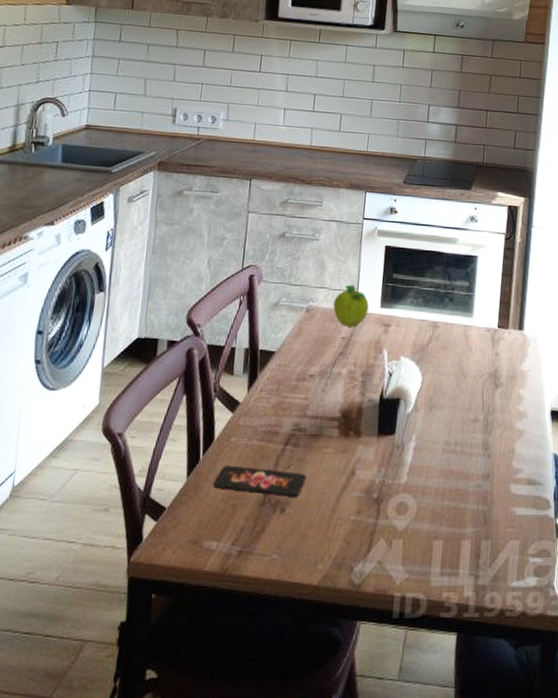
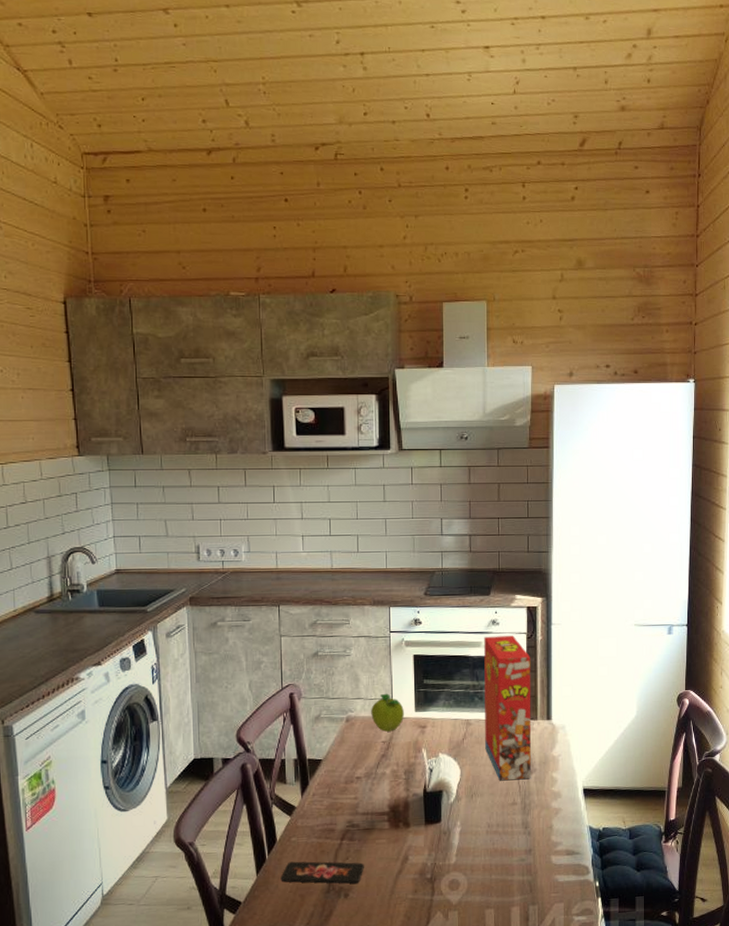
cereal box: none [450,233,508,394] -> present [484,635,531,781]

